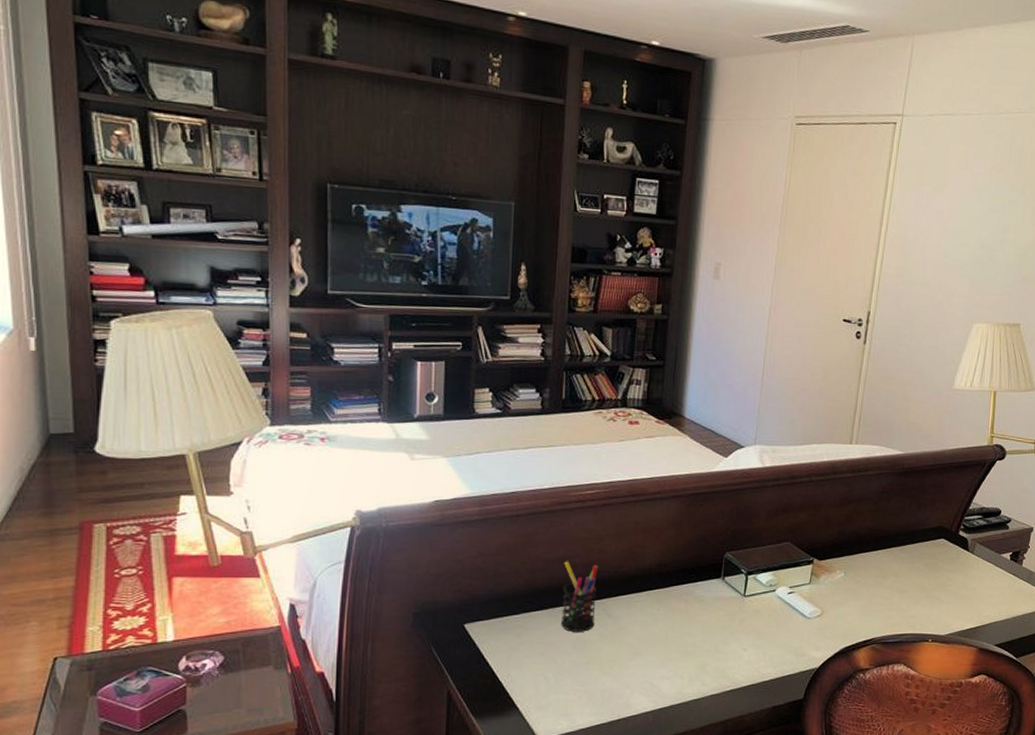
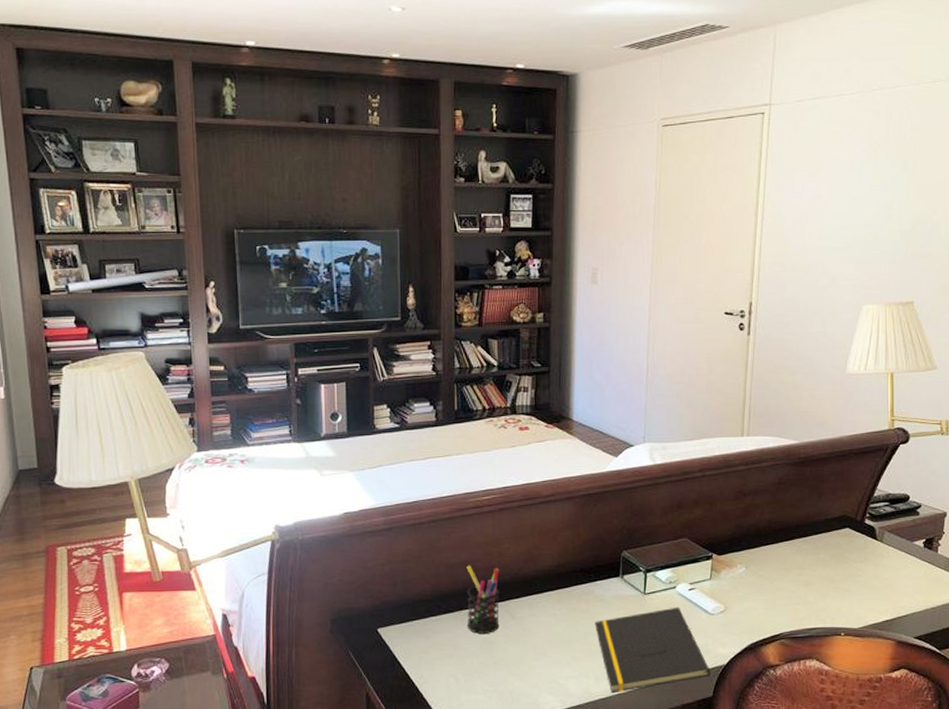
notepad: none [692,610,803,695] -> present [594,607,711,694]

